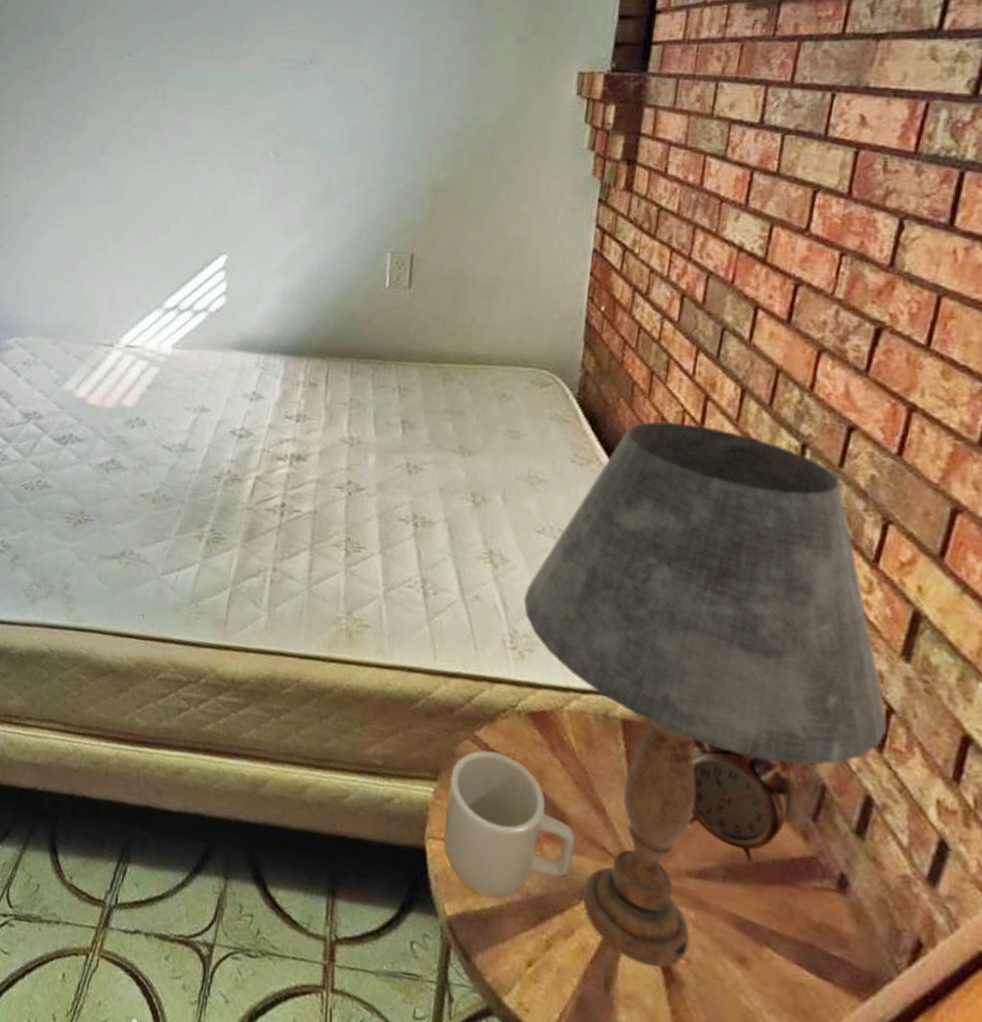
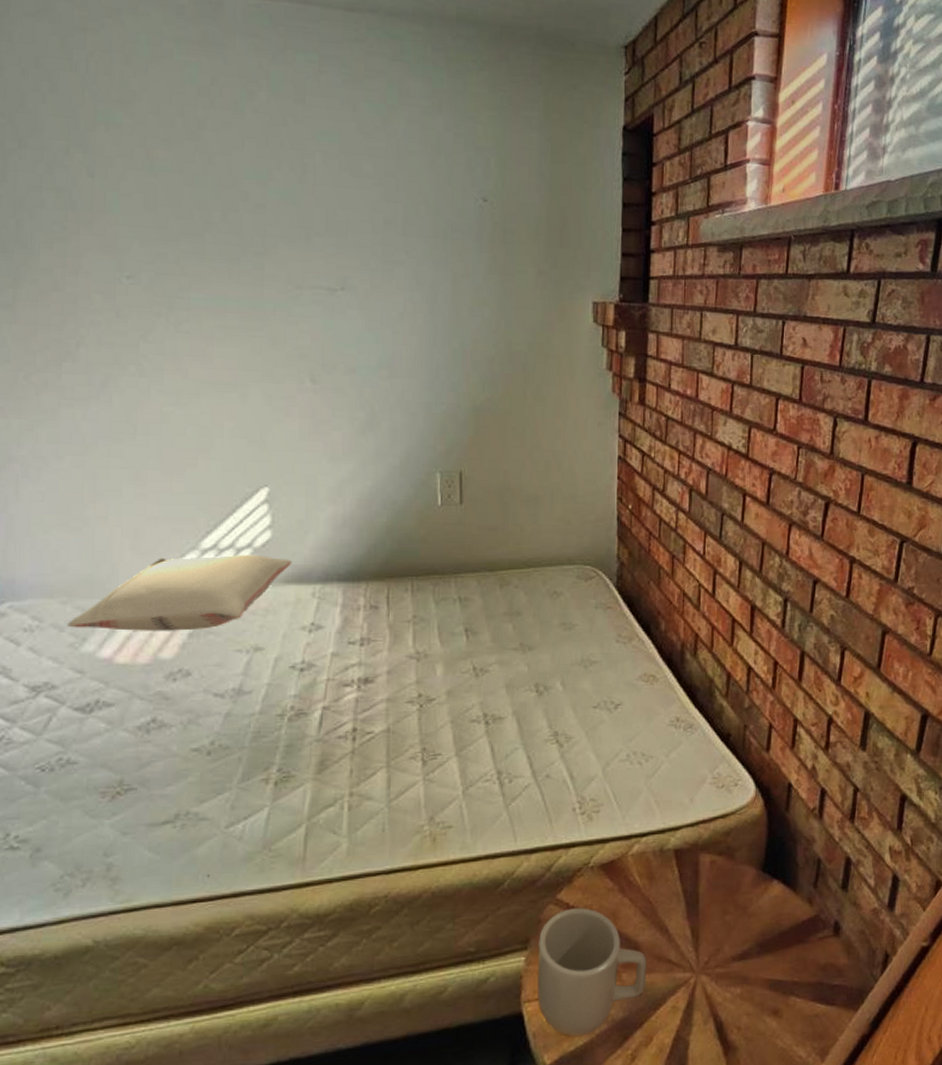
pillow: none [55,312,241,384] -> present [68,554,292,631]
table lamp: present [523,421,887,967] -> none [587,595,855,1045]
alarm clock: present [688,738,797,862] -> none [727,848,801,934]

